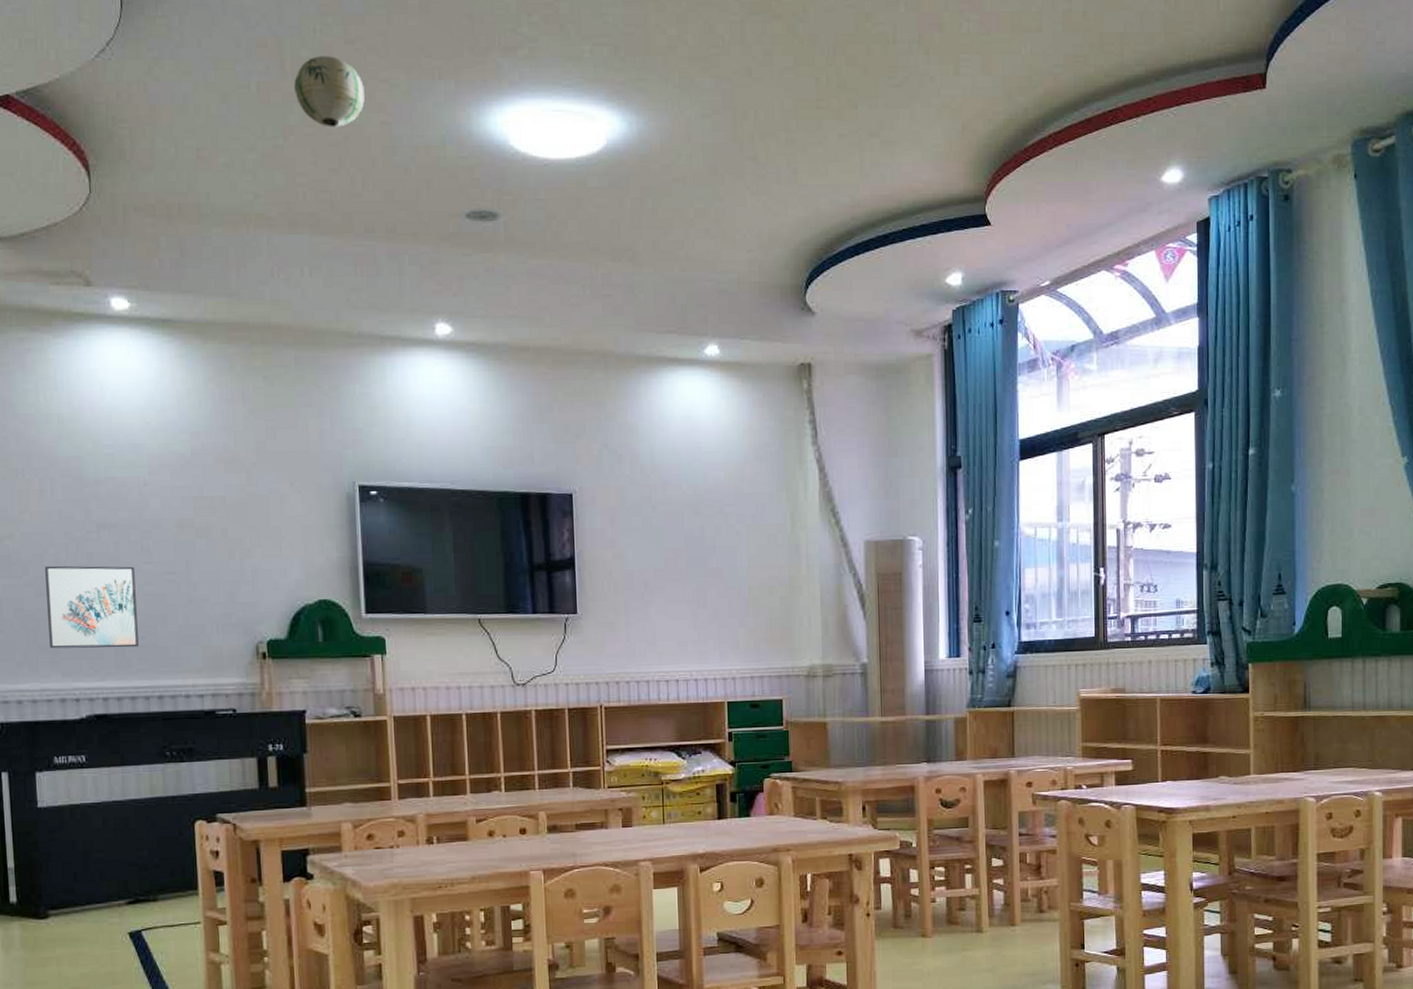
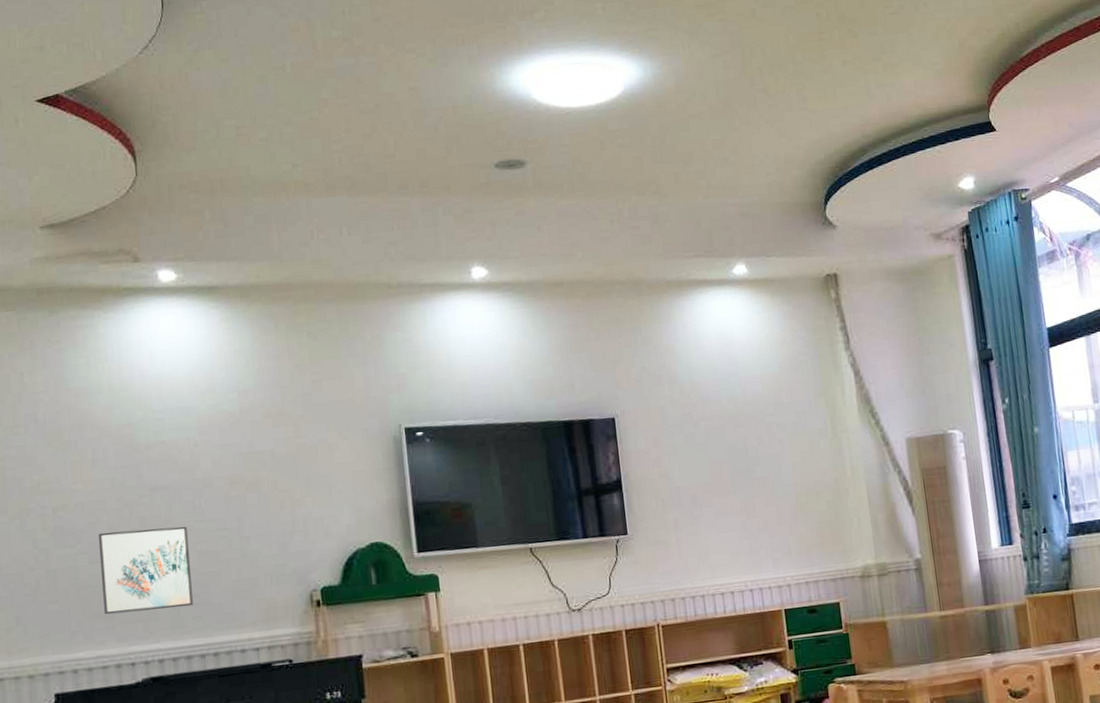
paper lantern: present [294,56,365,127] -> none [326,33,393,97]

